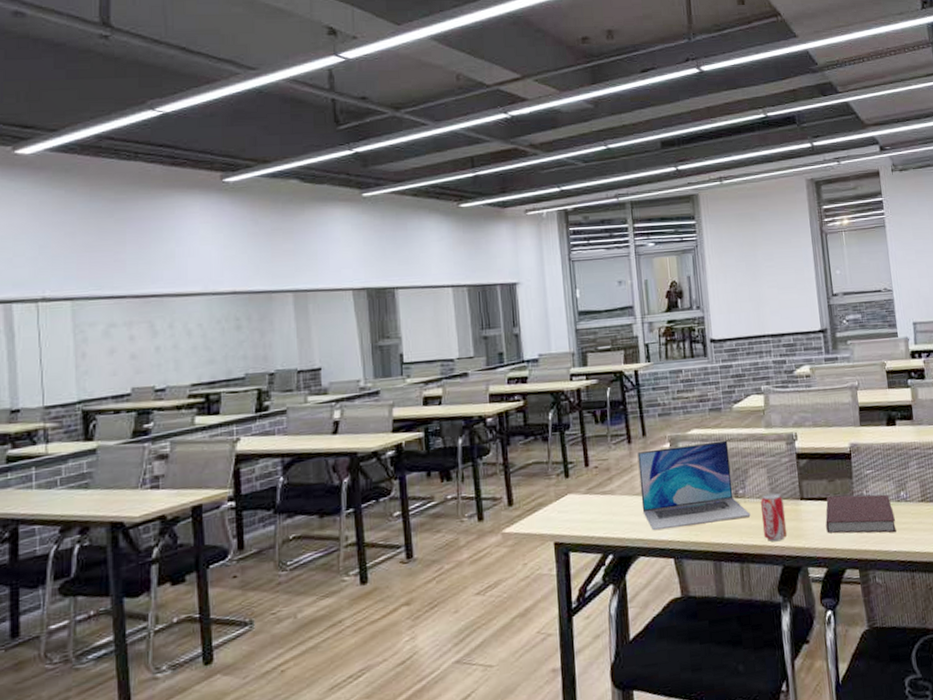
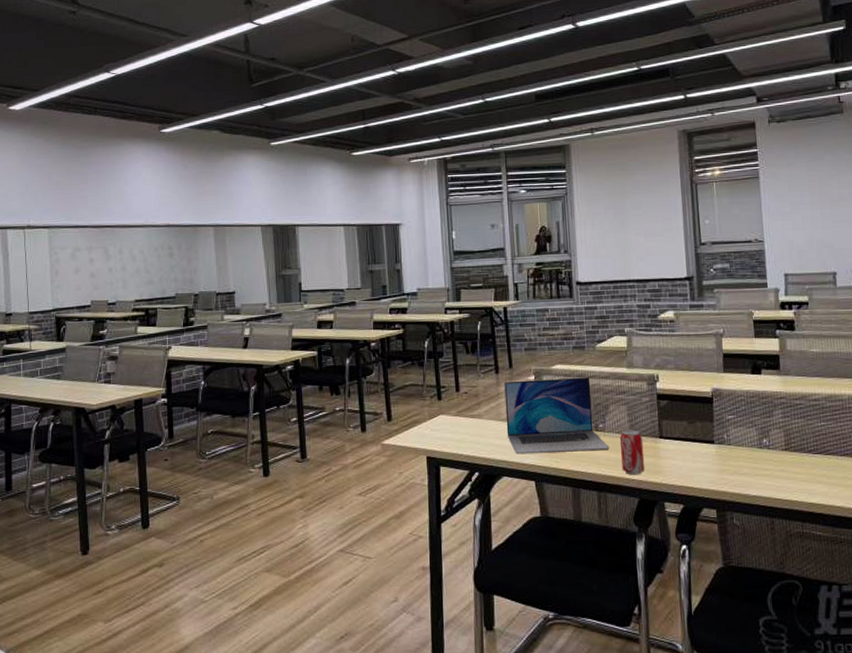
notebook: present [825,494,896,534] -> none [684,437,757,477]

